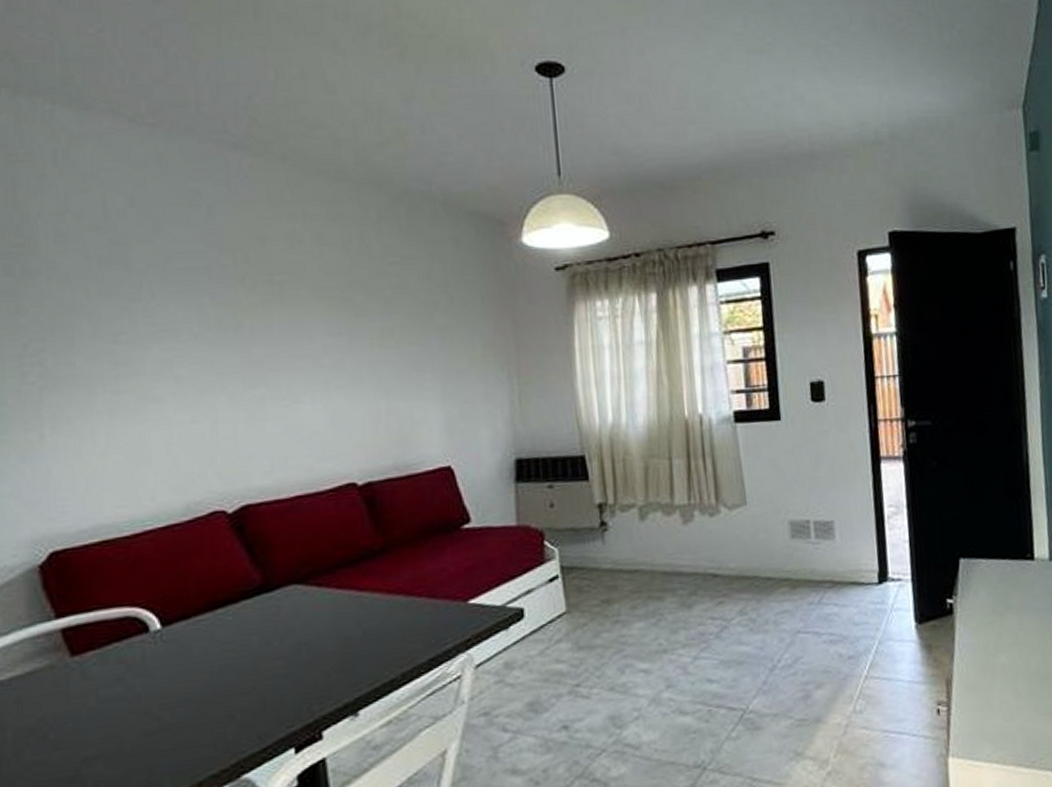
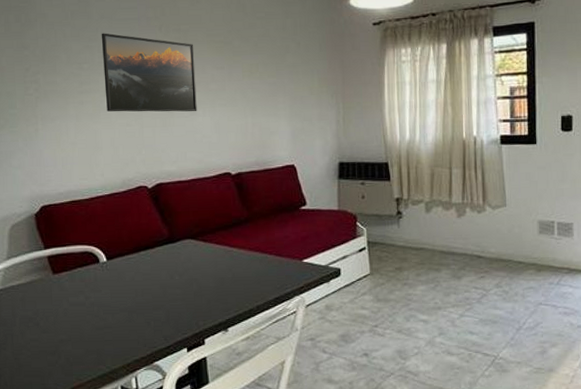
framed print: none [147,288,303,404] -> present [101,33,197,112]

